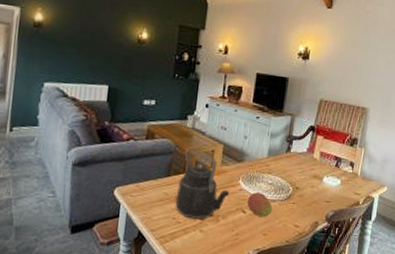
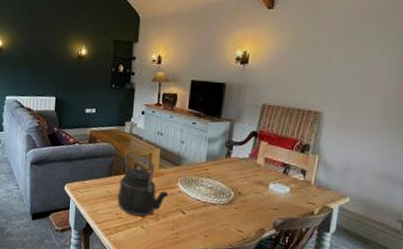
fruit: present [247,192,273,217] -> none [186,194,213,220]

